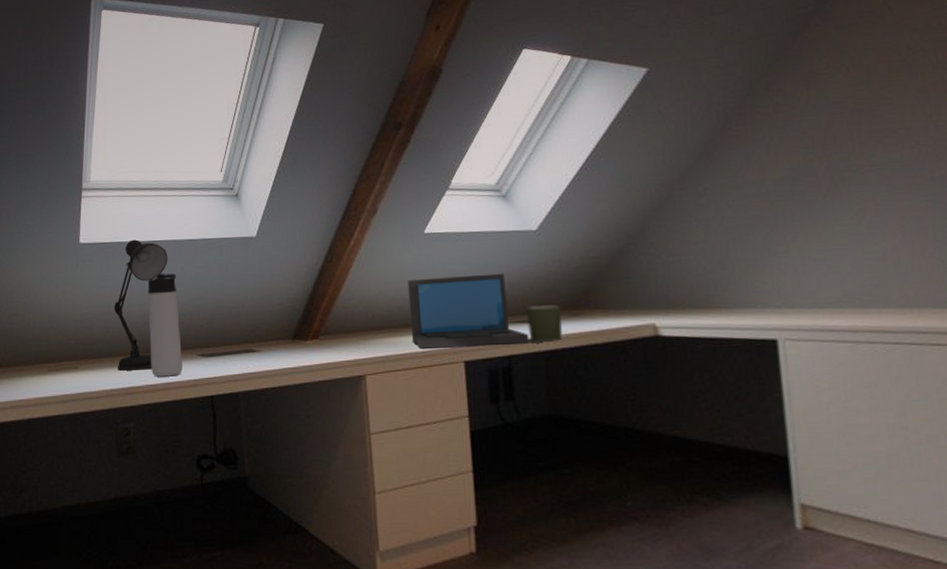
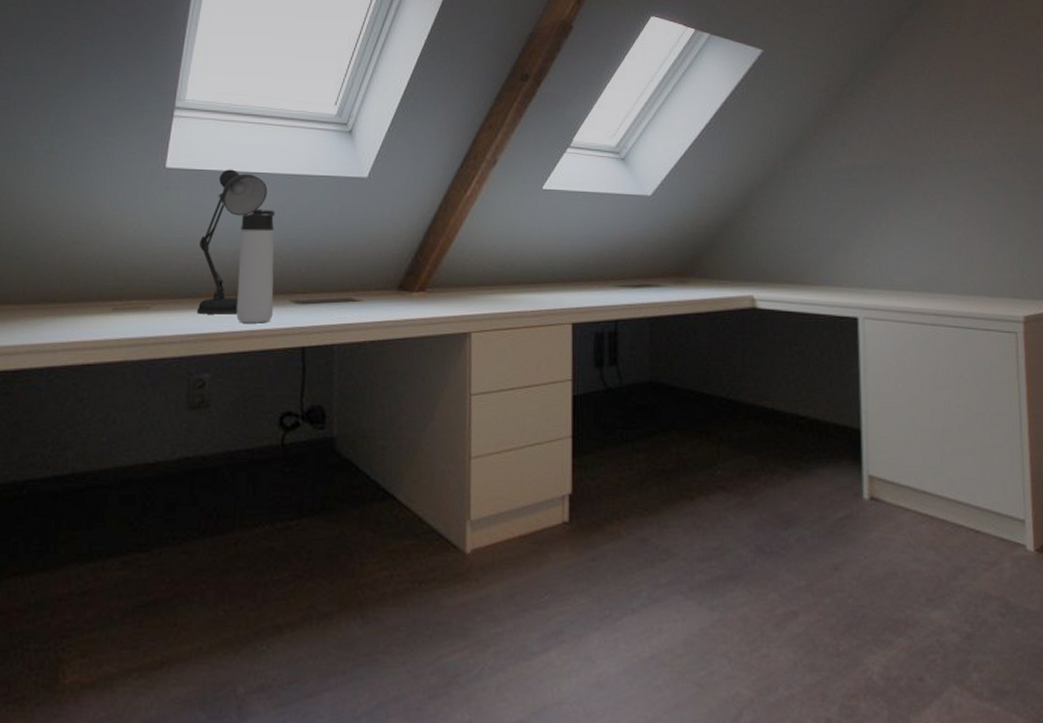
laptop: present [407,273,529,349] -> none [521,235,636,309]
mug: present [526,305,562,343] -> none [635,271,669,309]

